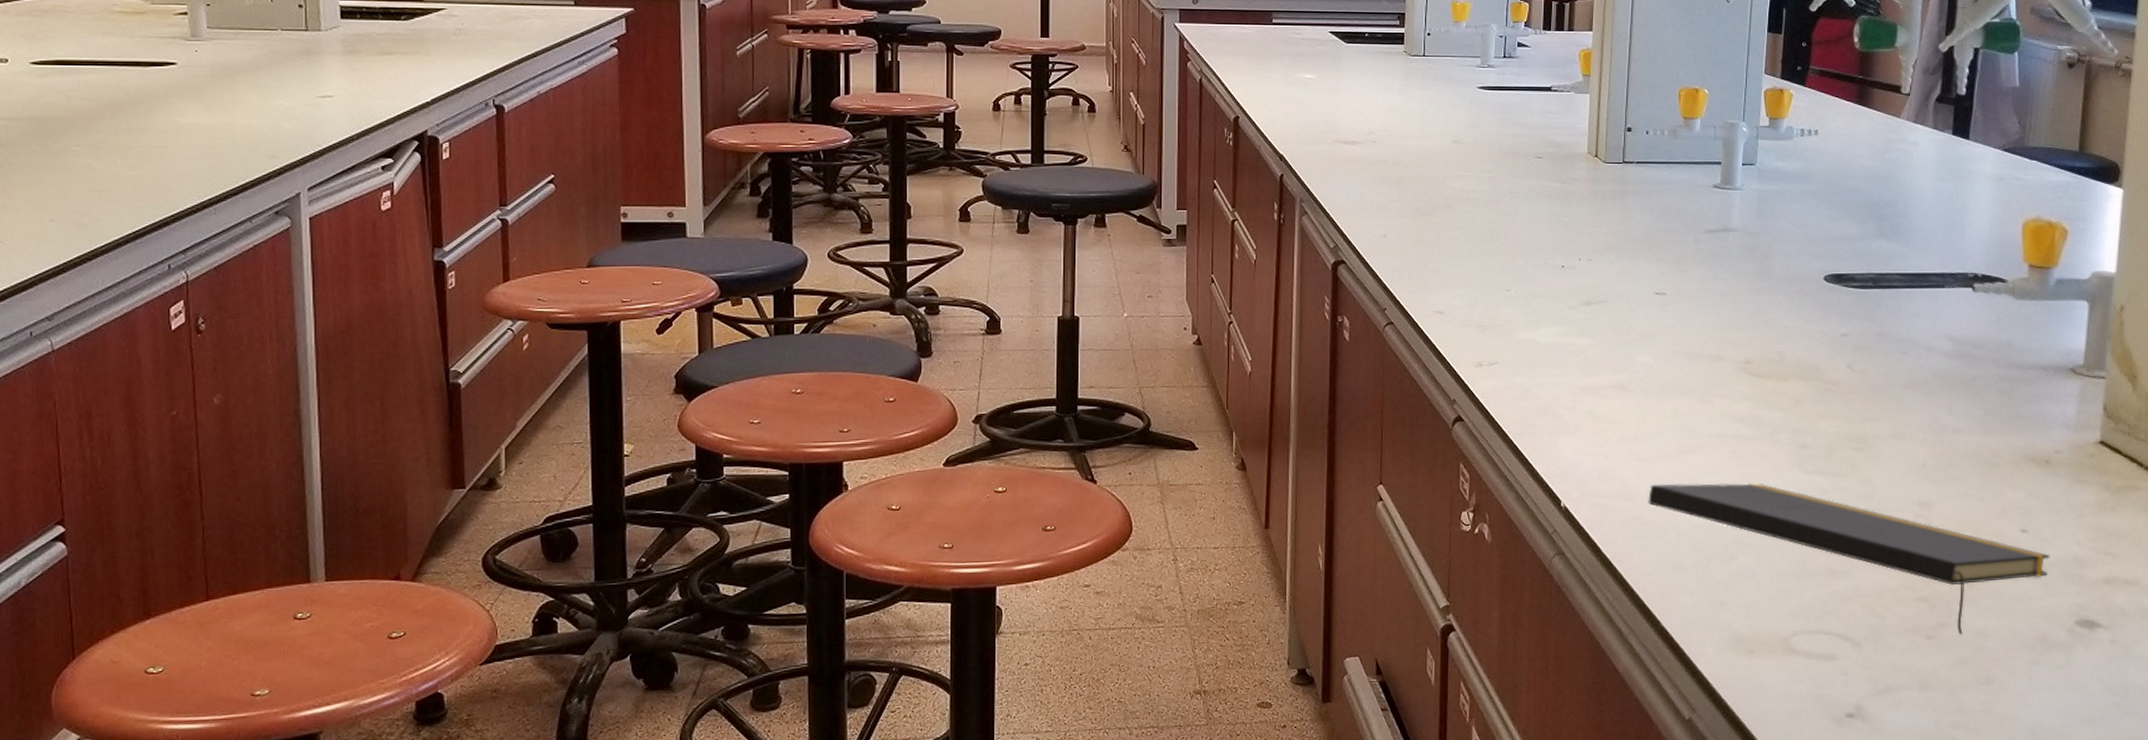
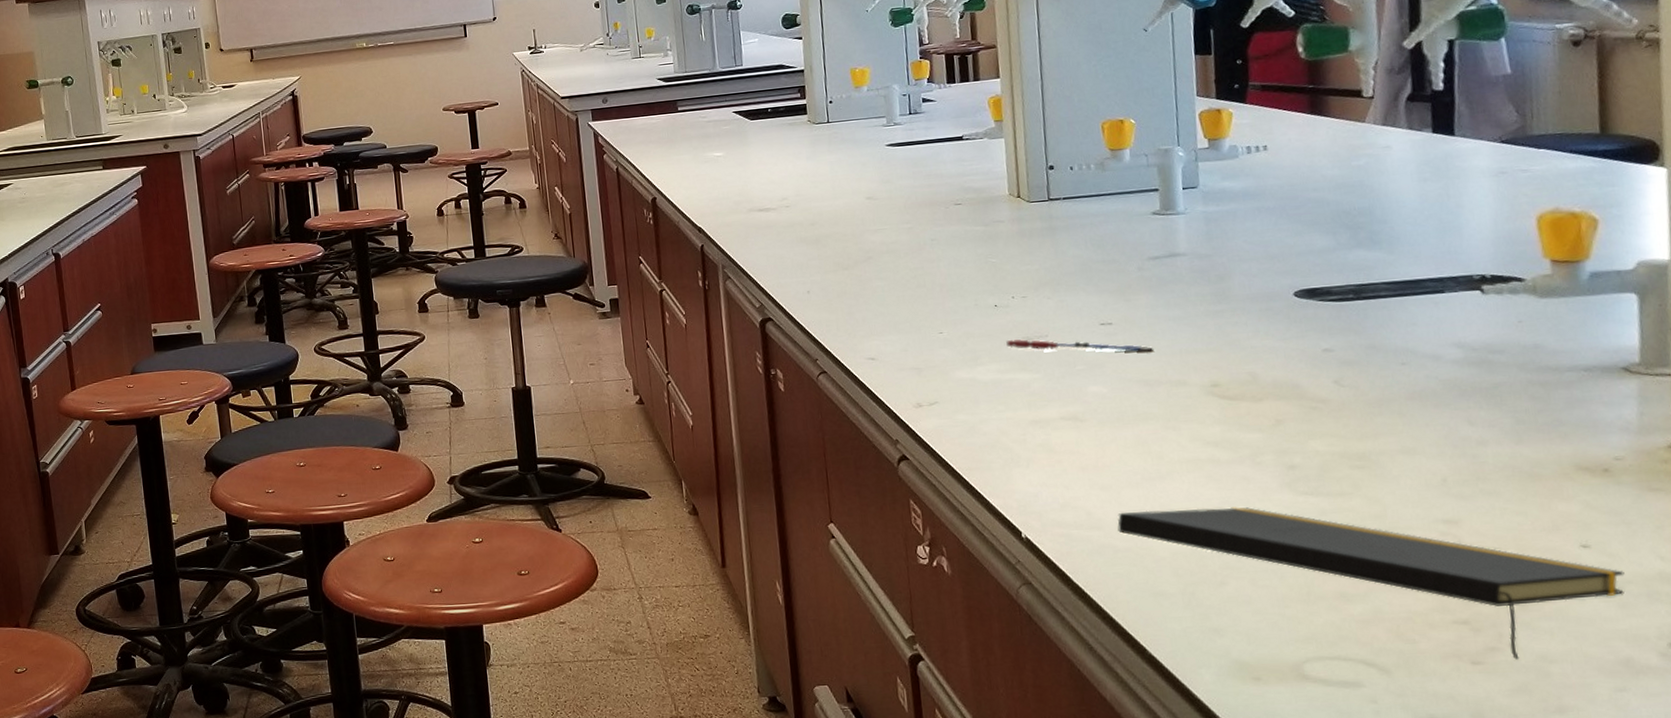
pen: none [1568,302,1699,325] -> present [1006,339,1153,352]

